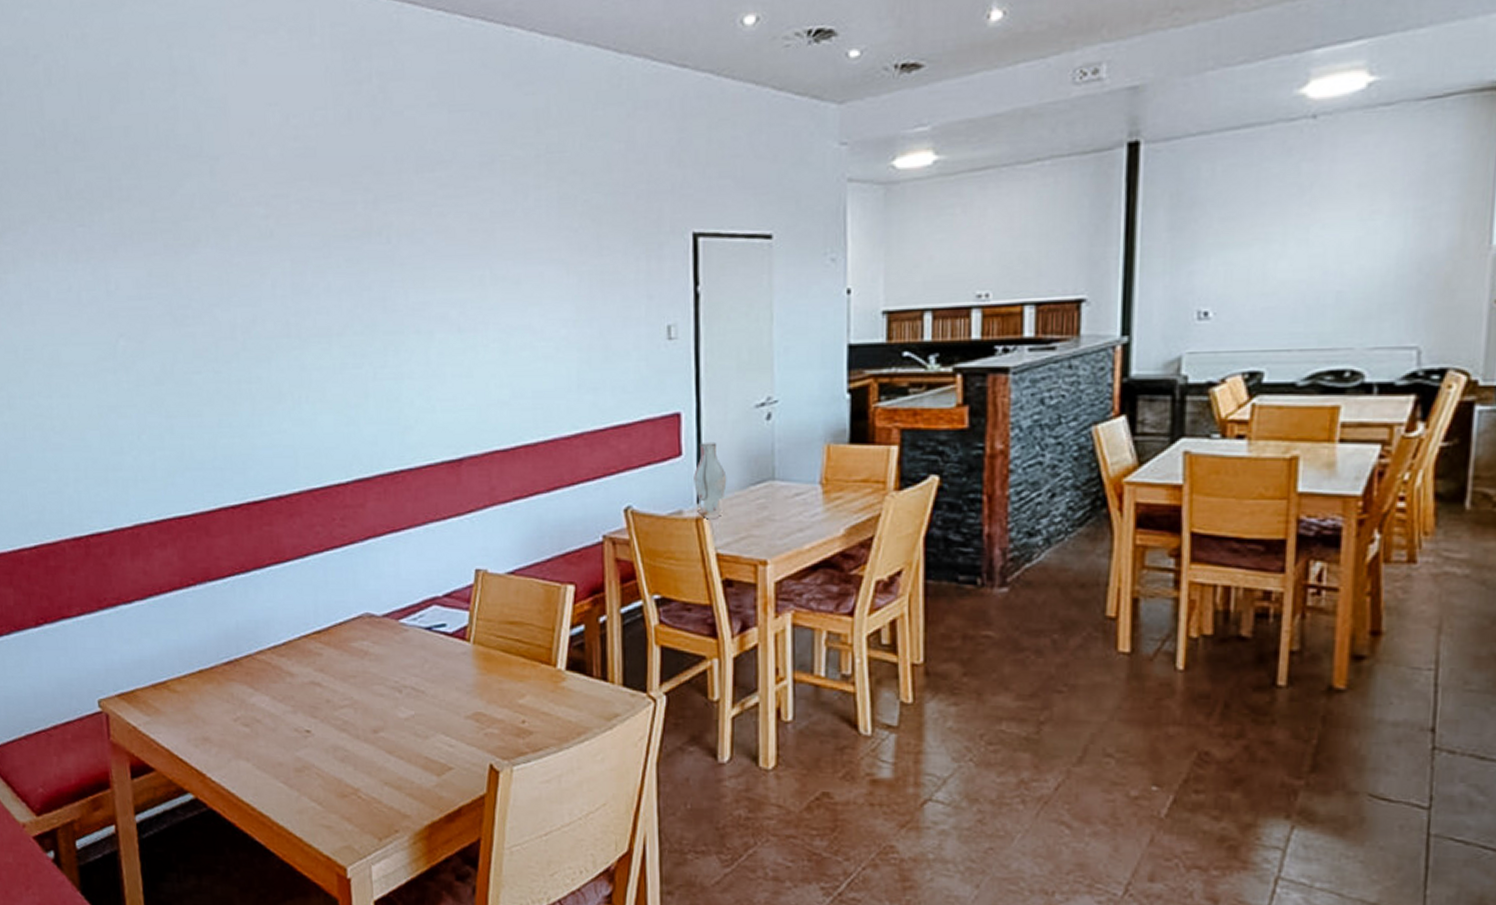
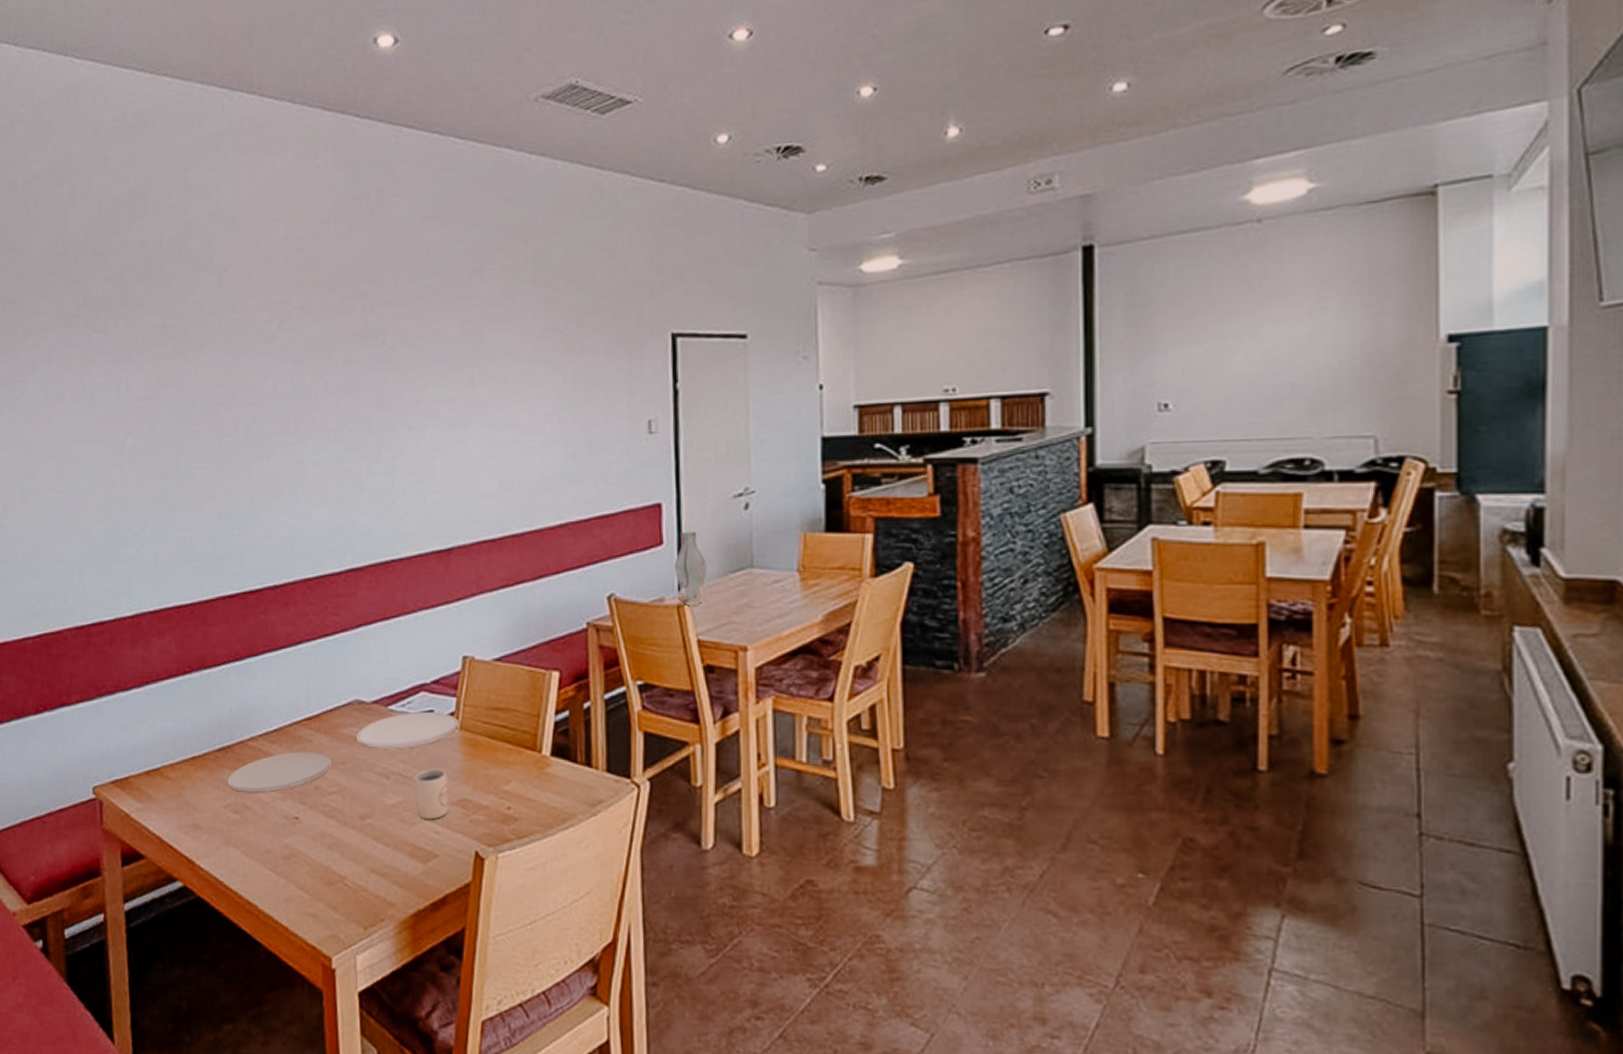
plate: none [235,665,343,707] -> present [226,751,332,794]
plate: none [367,626,472,664] -> present [357,712,459,750]
mug: none [428,682,464,733] -> present [415,768,450,820]

